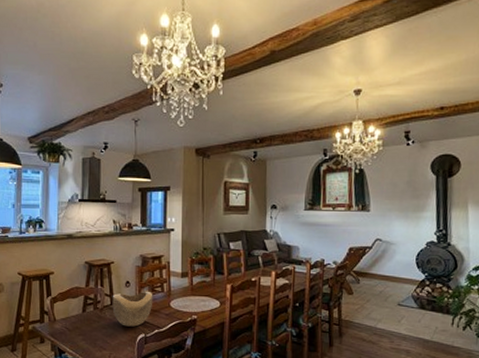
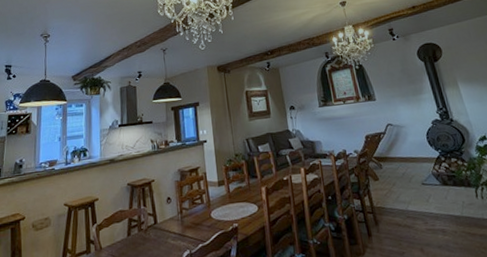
decorative bowl: present [112,291,153,327] -> none [155,204,195,245]

